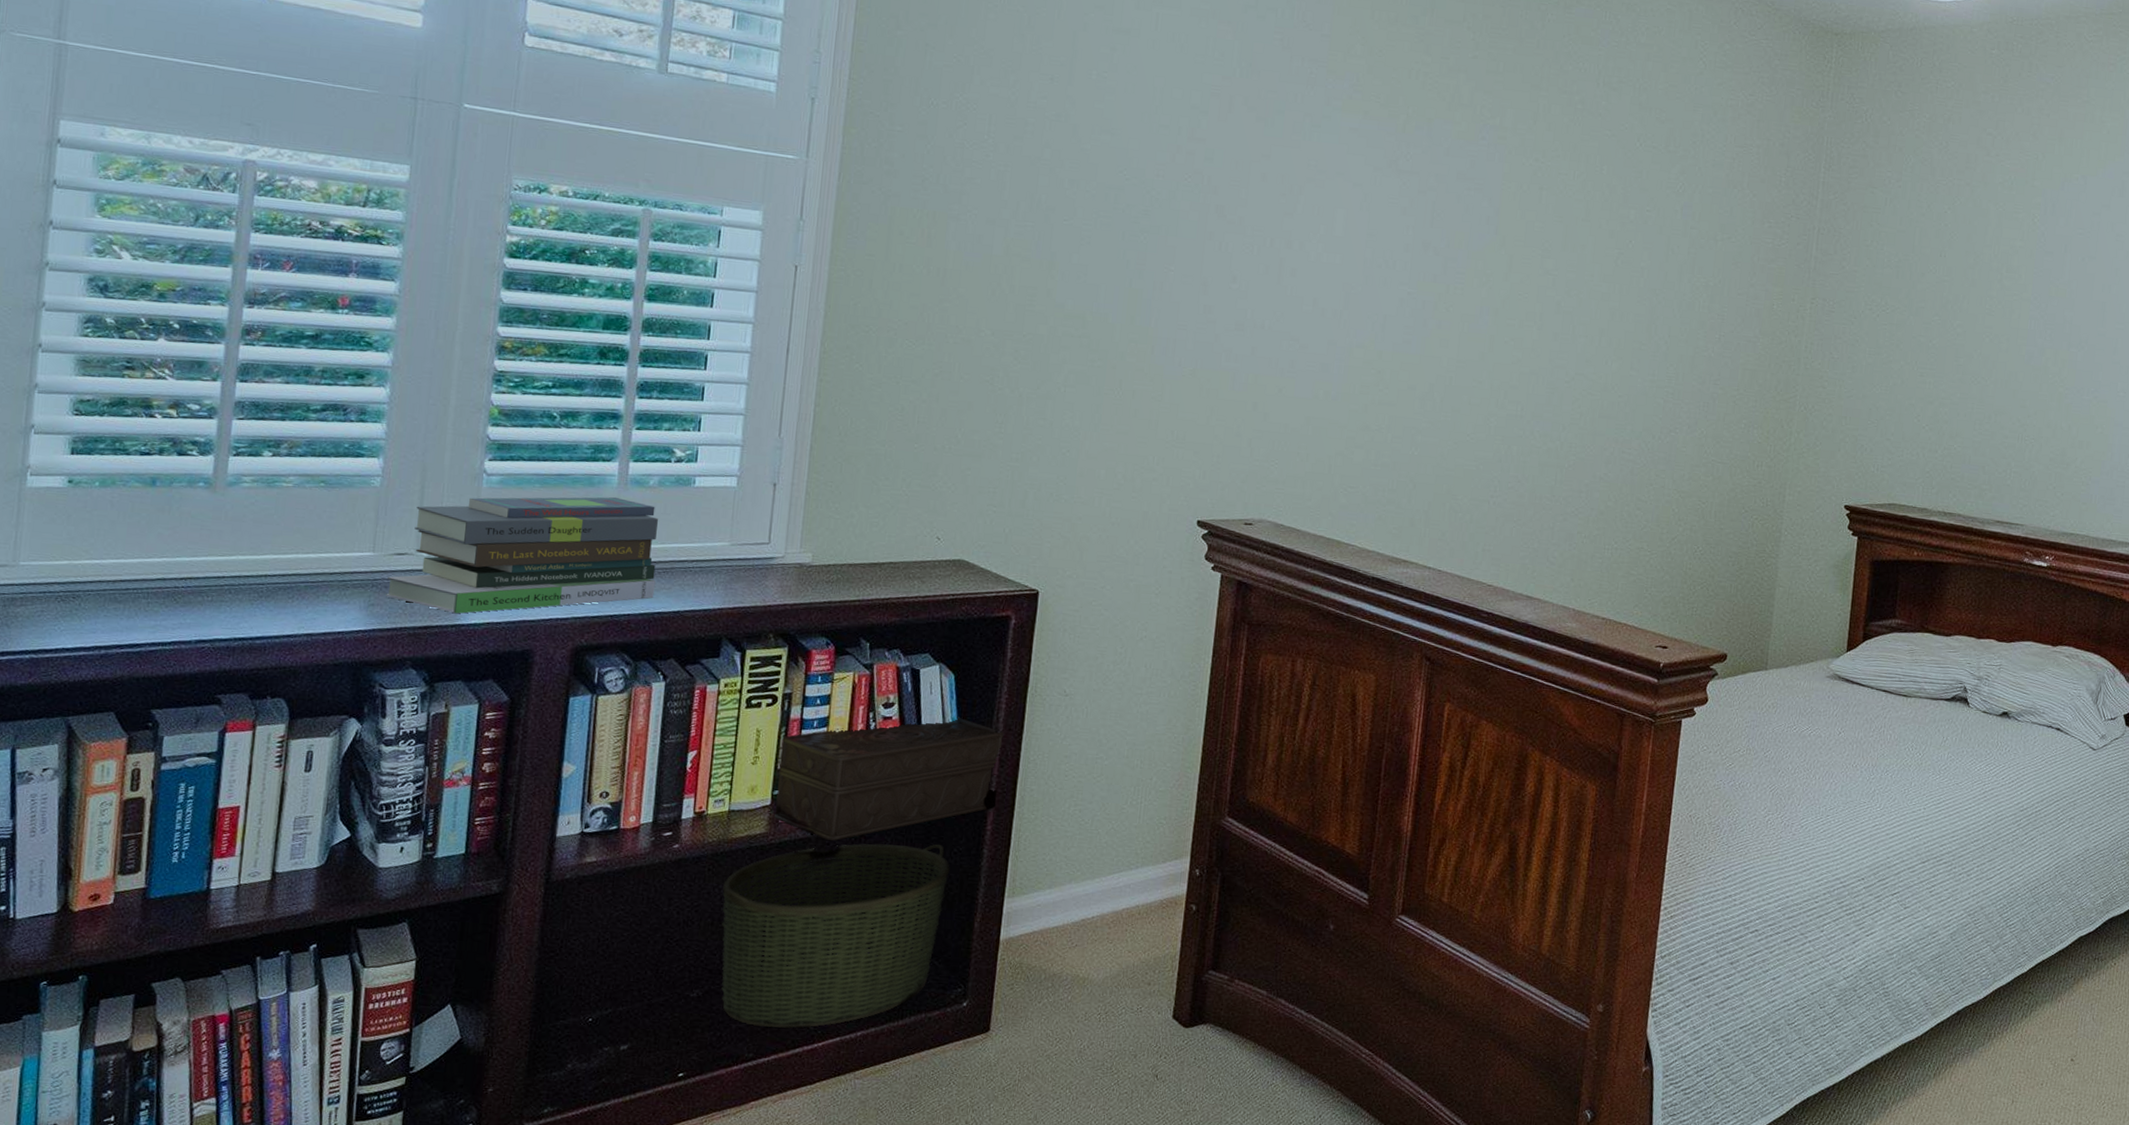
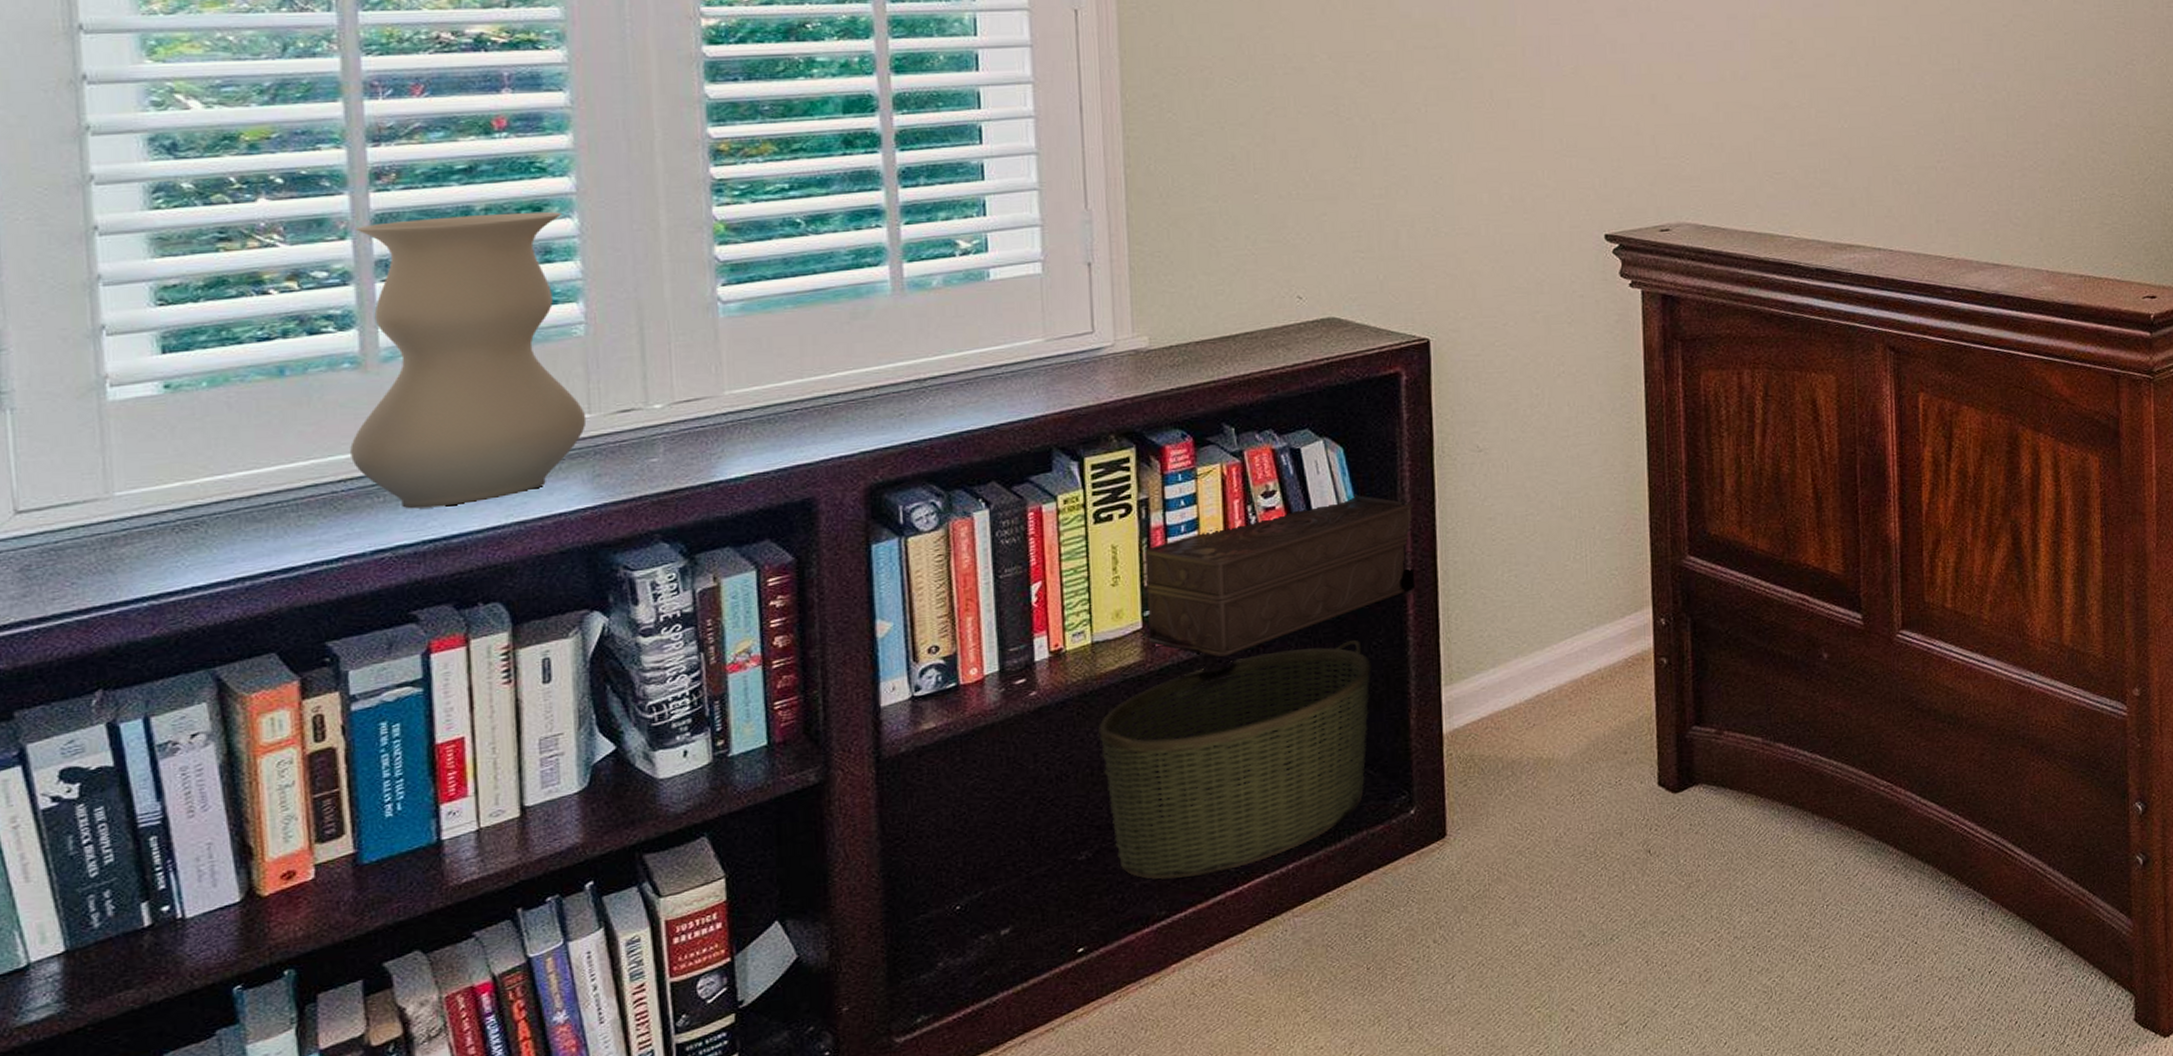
vase: none [193,371,379,613] -> present [350,211,587,509]
books: present [386,497,658,614] -> none [613,306,959,470]

